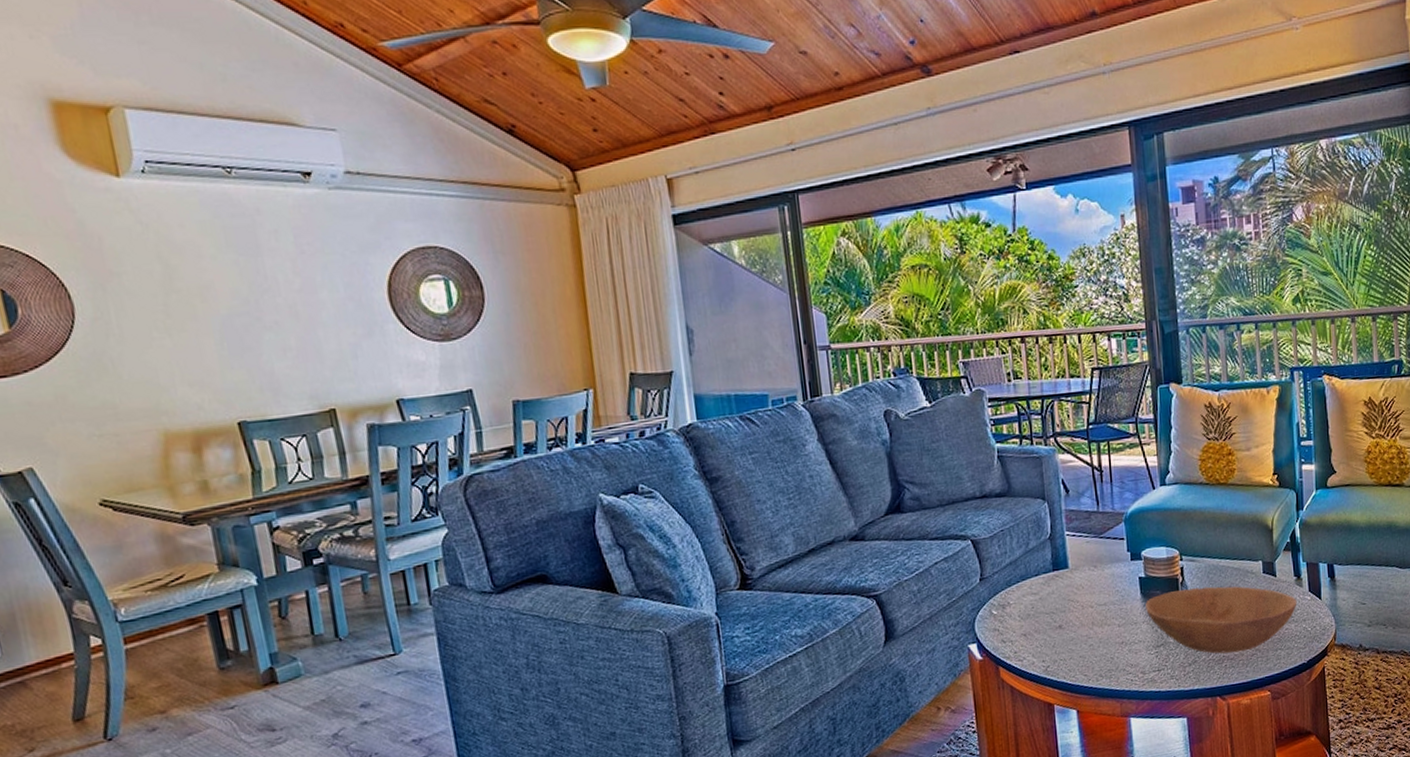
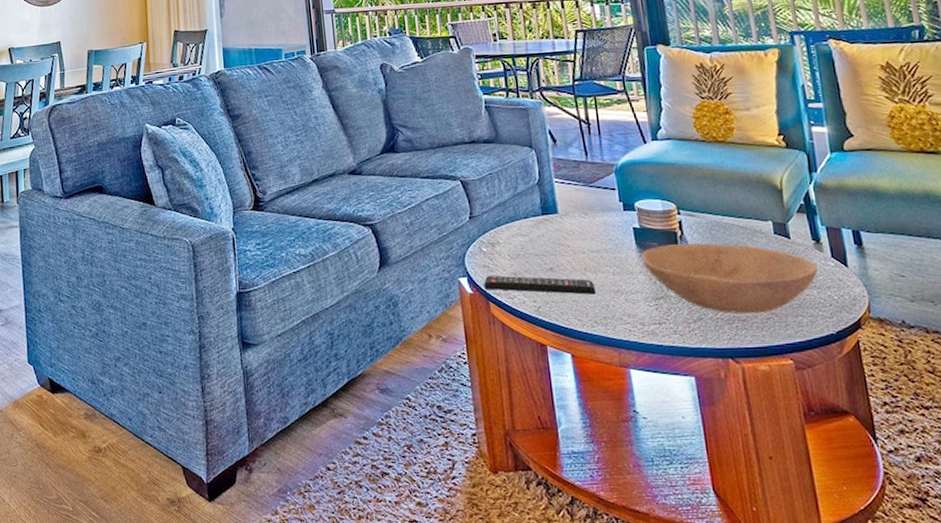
remote control: none [994,633,1103,654] -> present [484,275,597,295]

